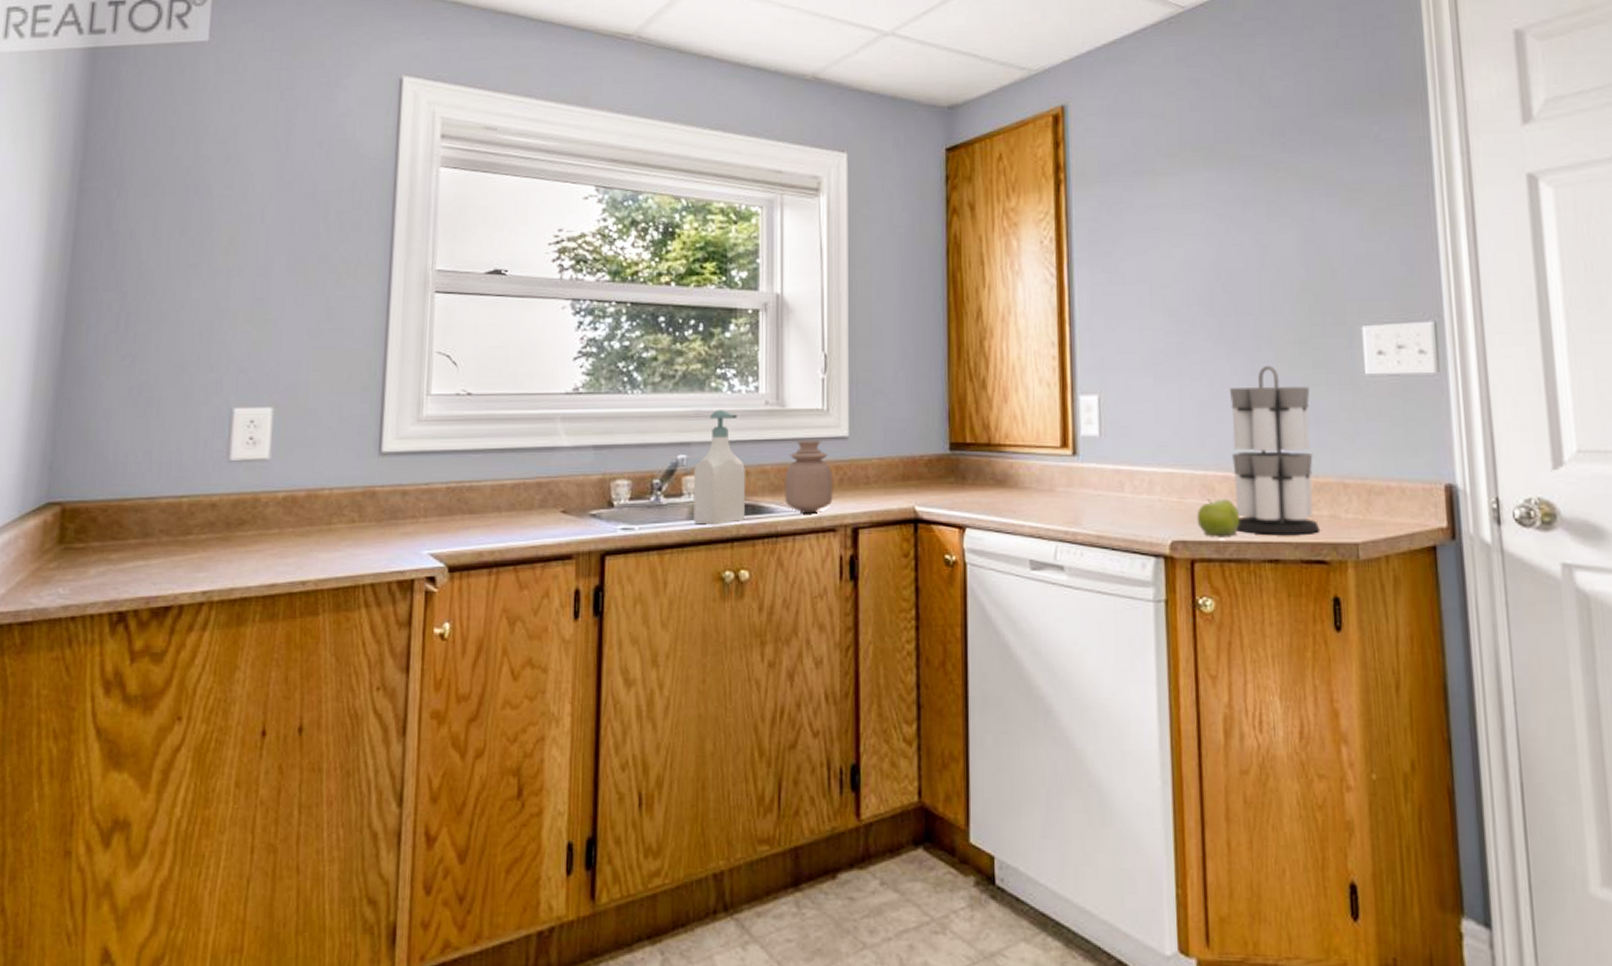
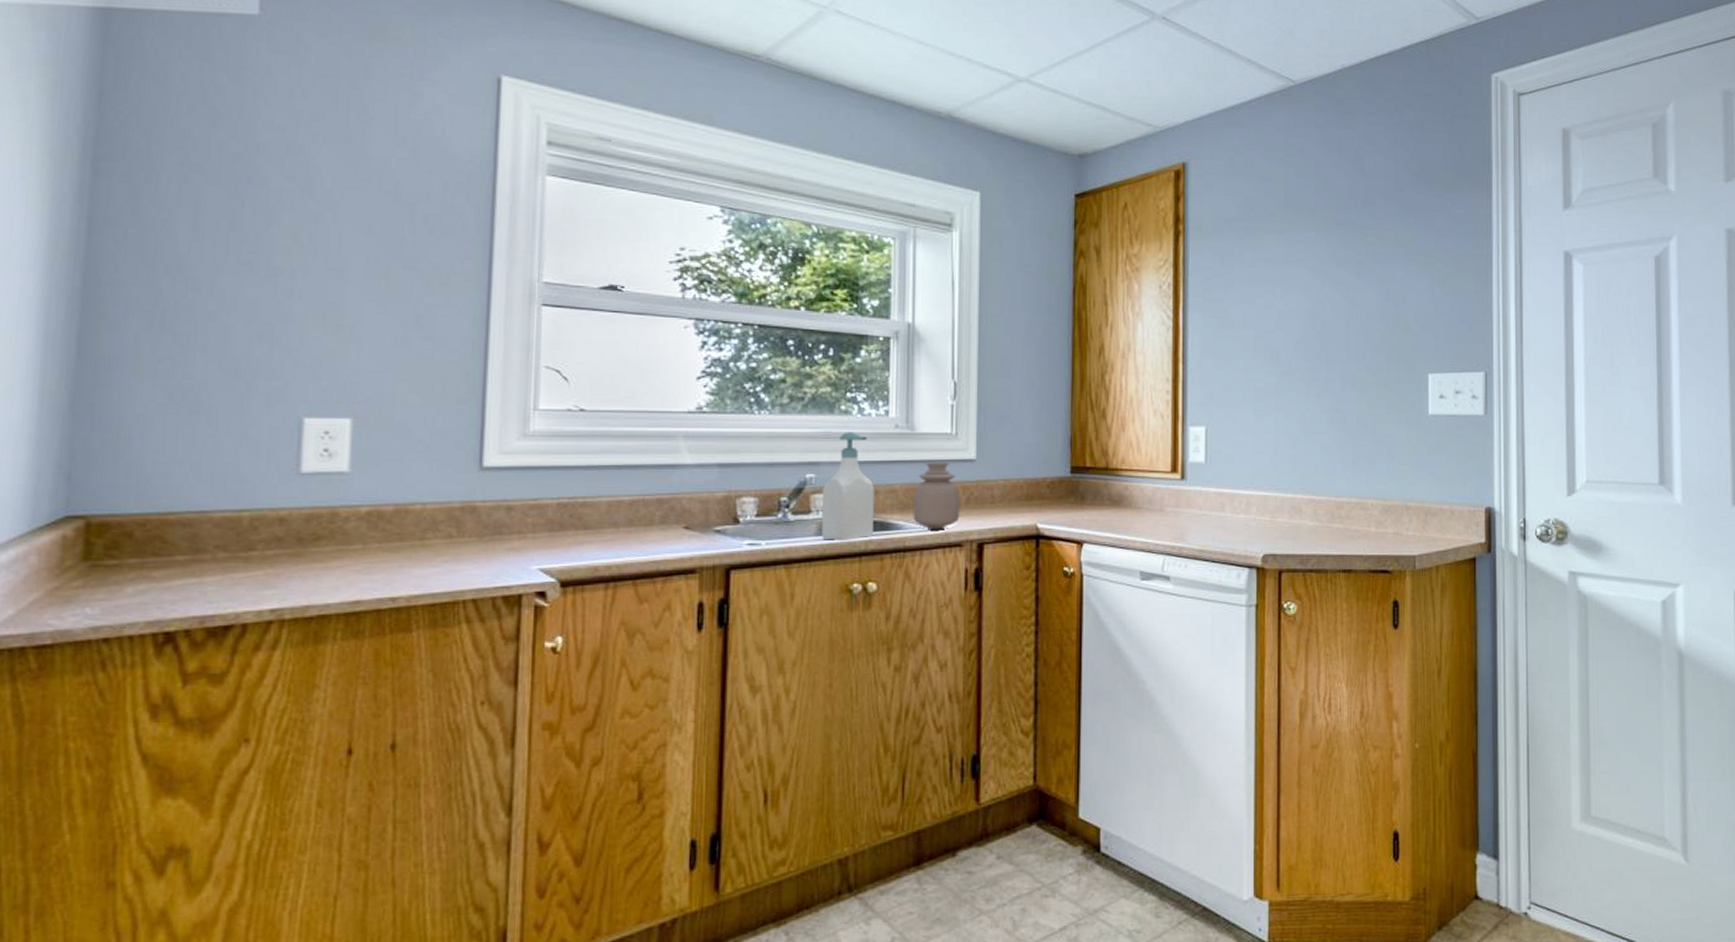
fruit: present [1196,499,1240,538] -> none [1285,518,1321,551]
spice rack: present [1230,365,1319,534] -> none [1317,404,1385,548]

